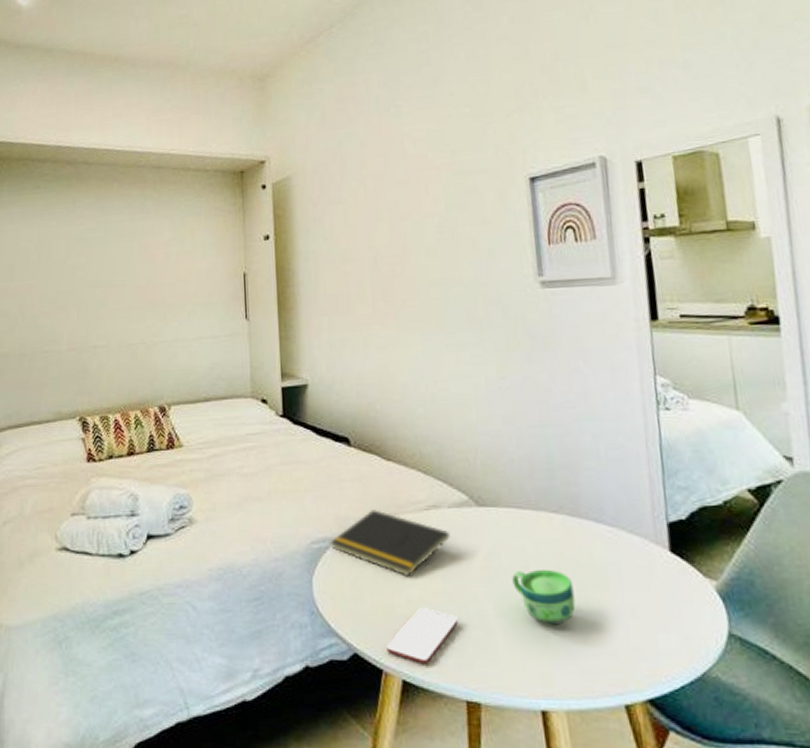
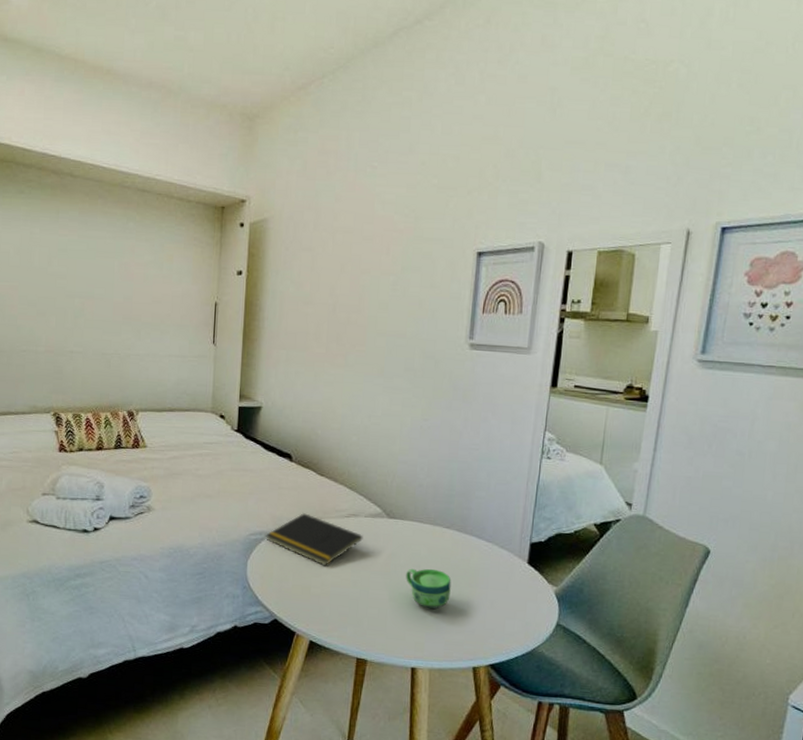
smartphone: present [387,608,458,664] -> none [301,589,359,630]

